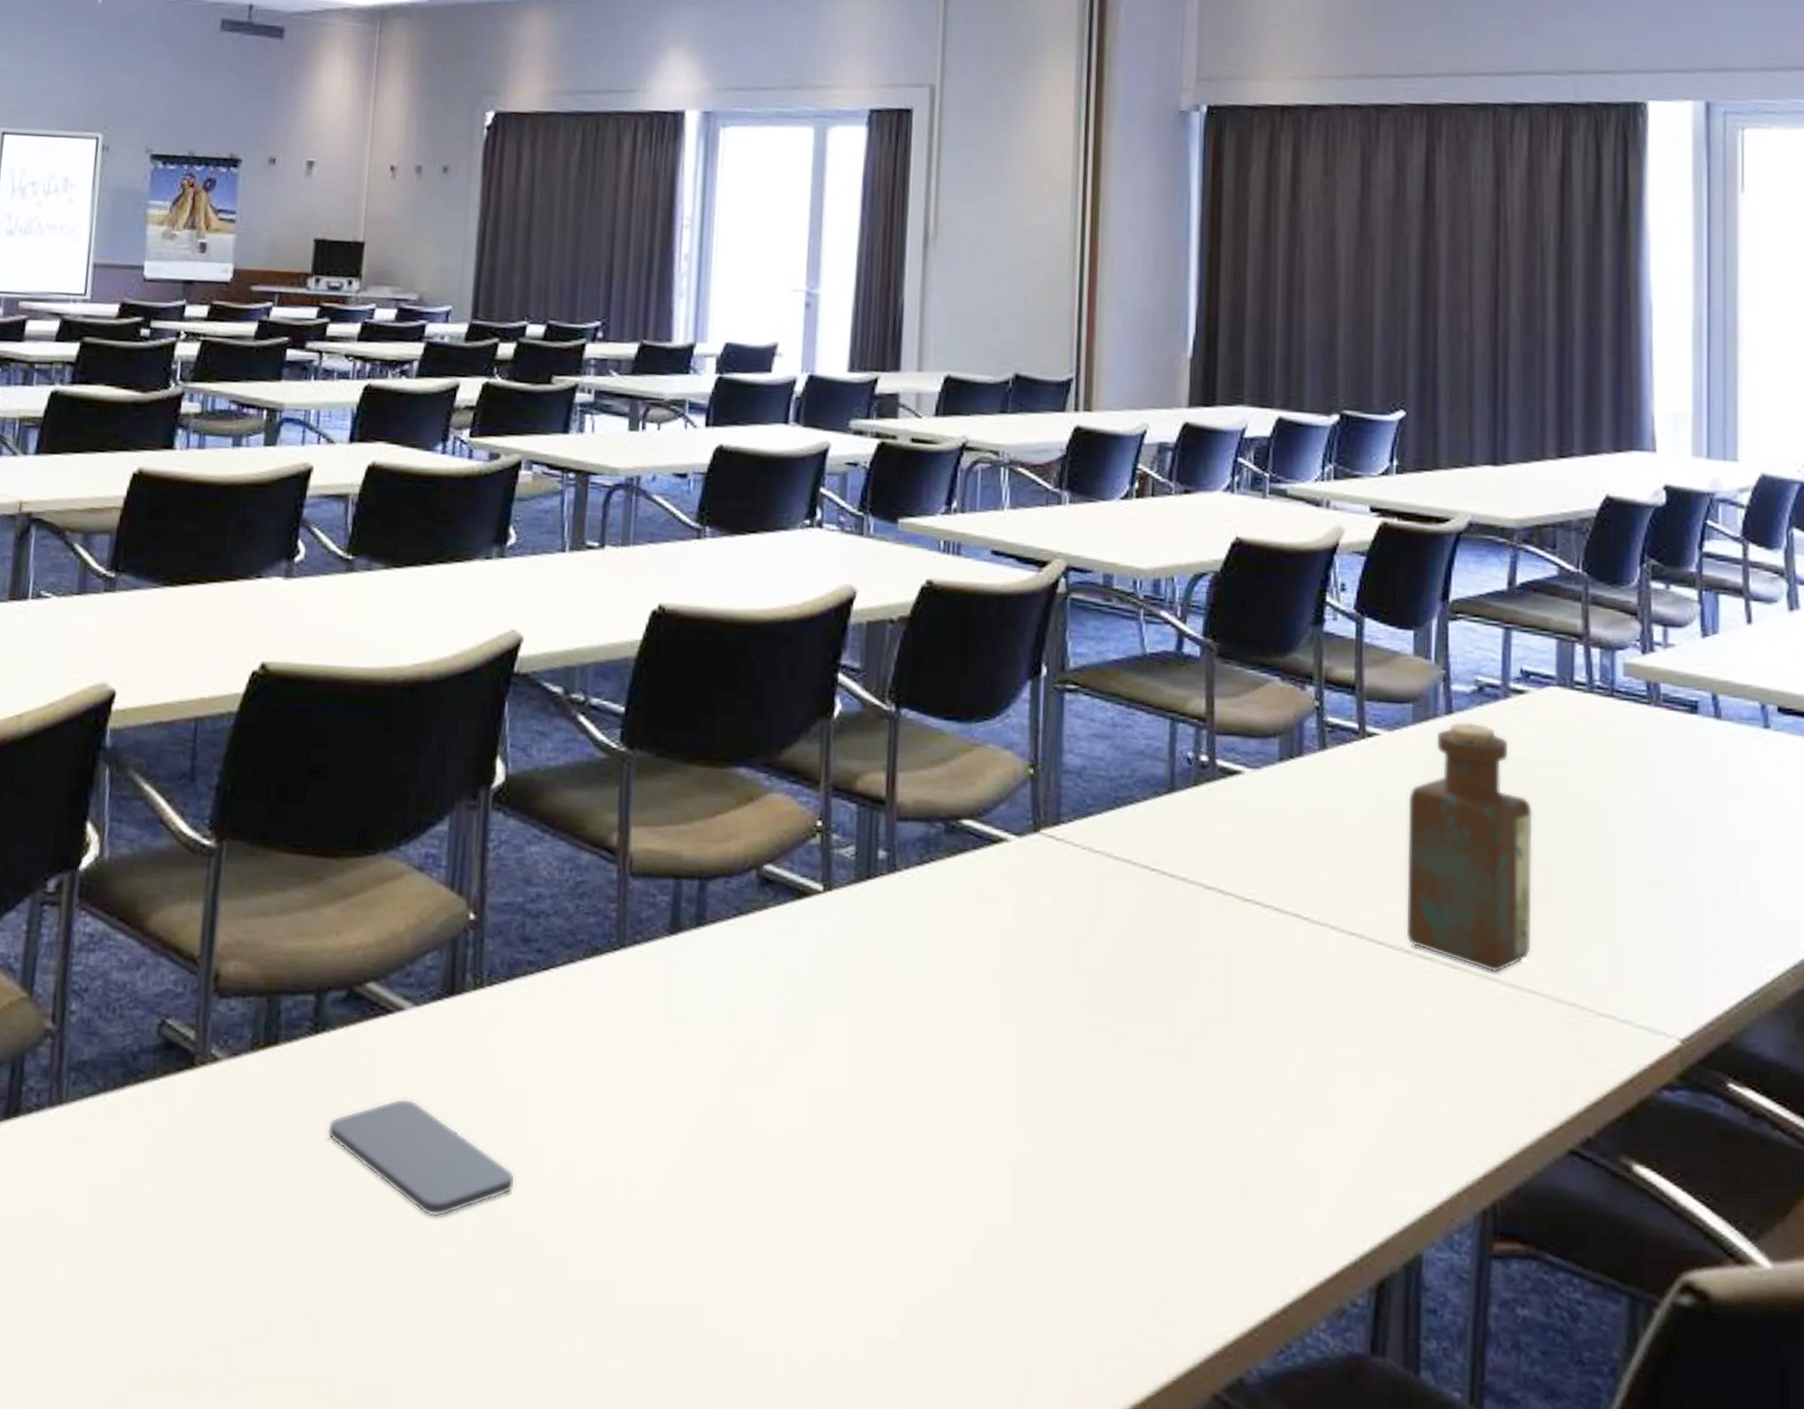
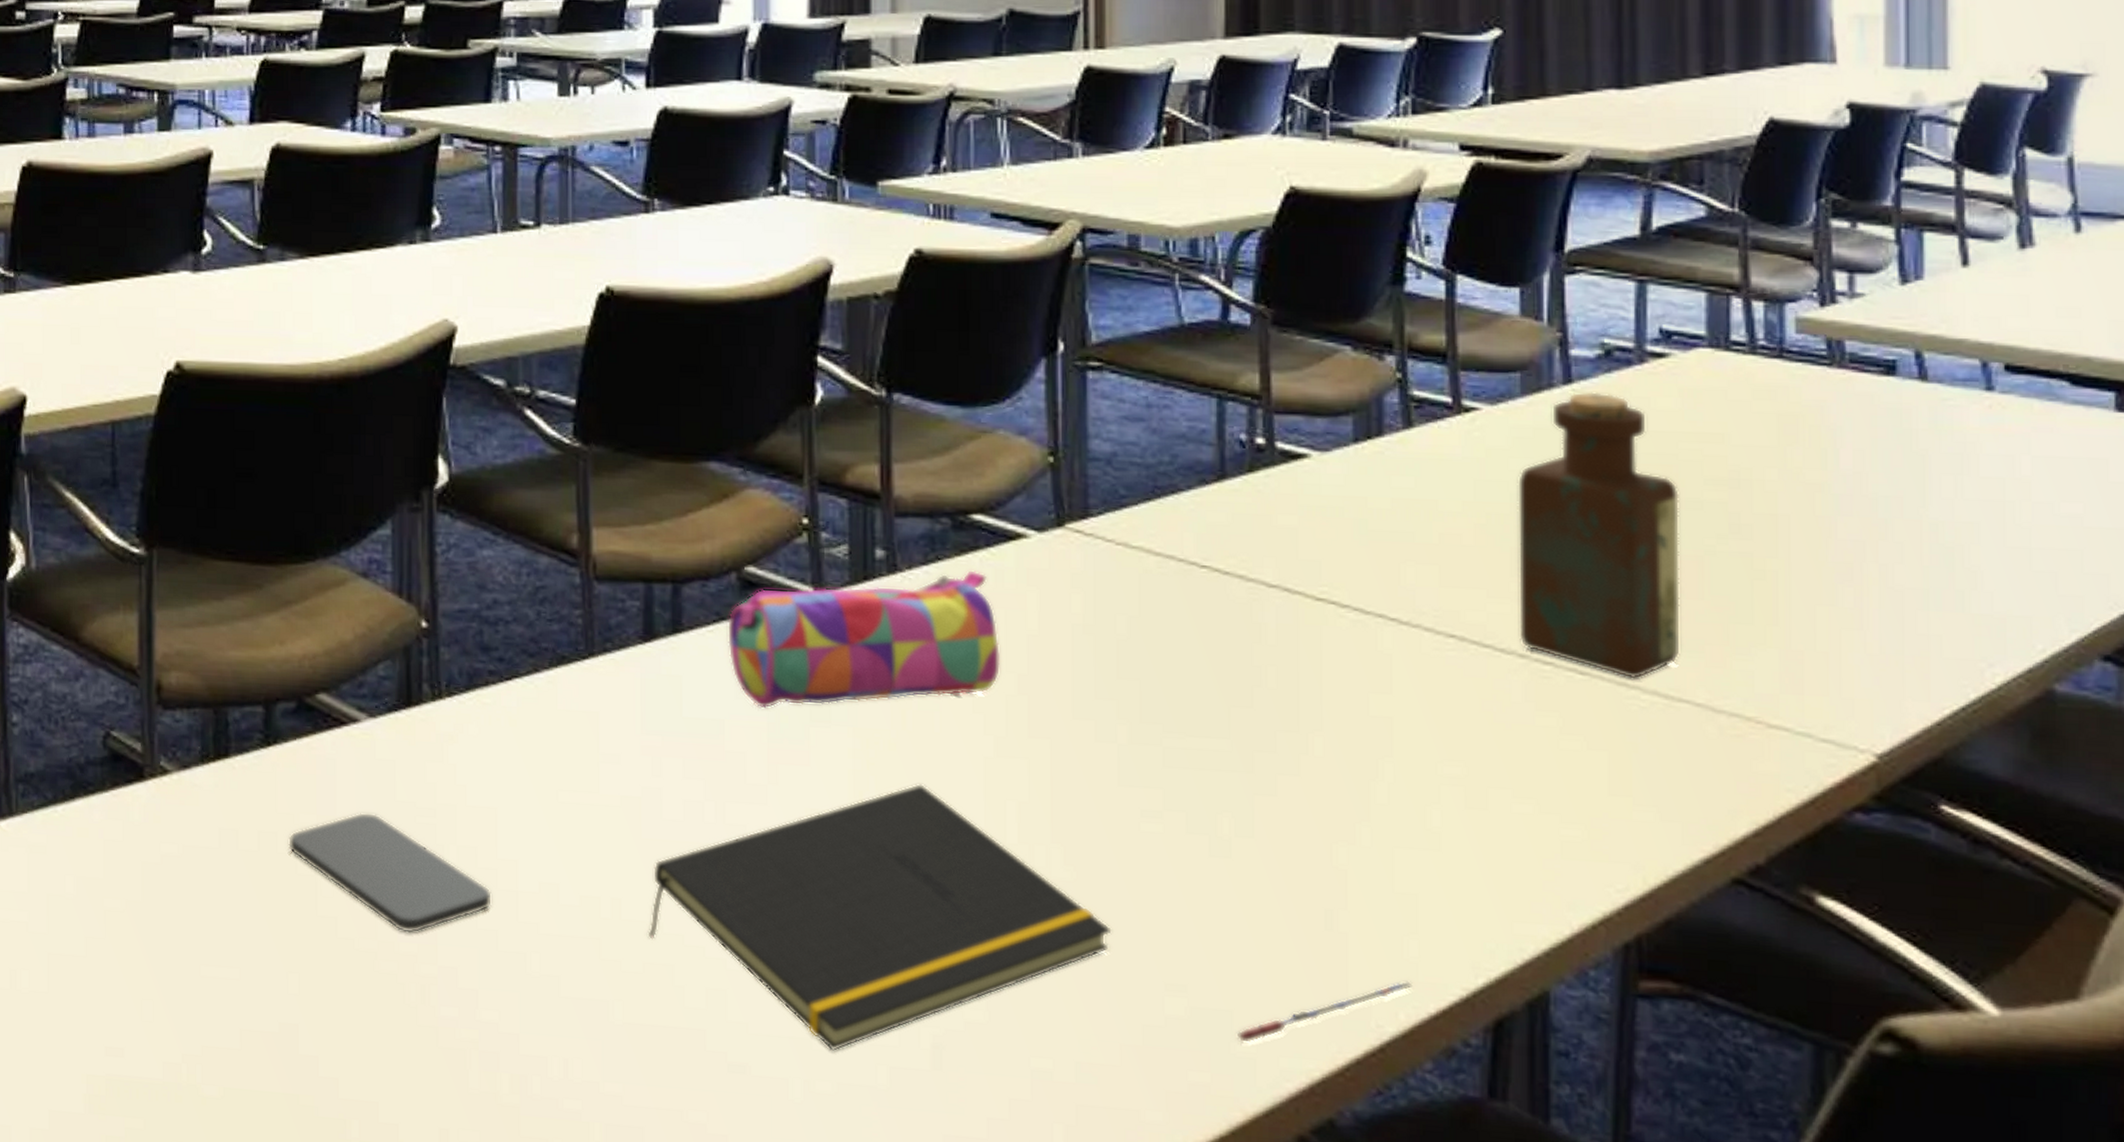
notepad: none [655,1068,1063,1325] -> present [648,784,1112,1051]
pencil case: none [744,871,981,998] -> present [726,570,1001,709]
pen: none [1165,1246,1312,1309] -> present [1237,980,1413,1044]

